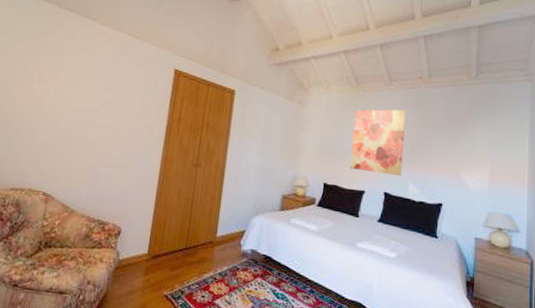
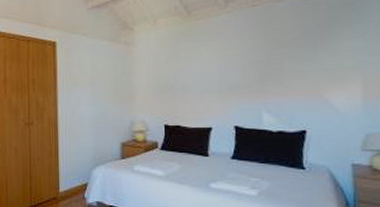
wall art: present [350,109,406,176] -> none [189,32,253,107]

